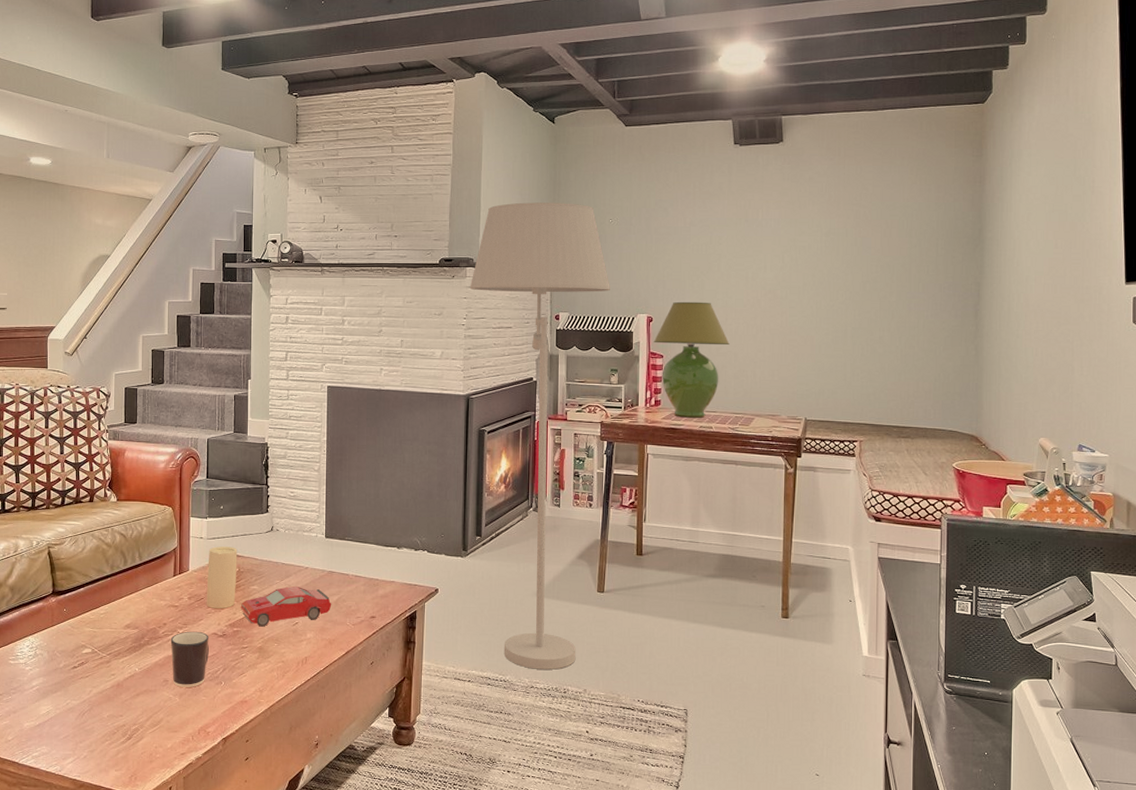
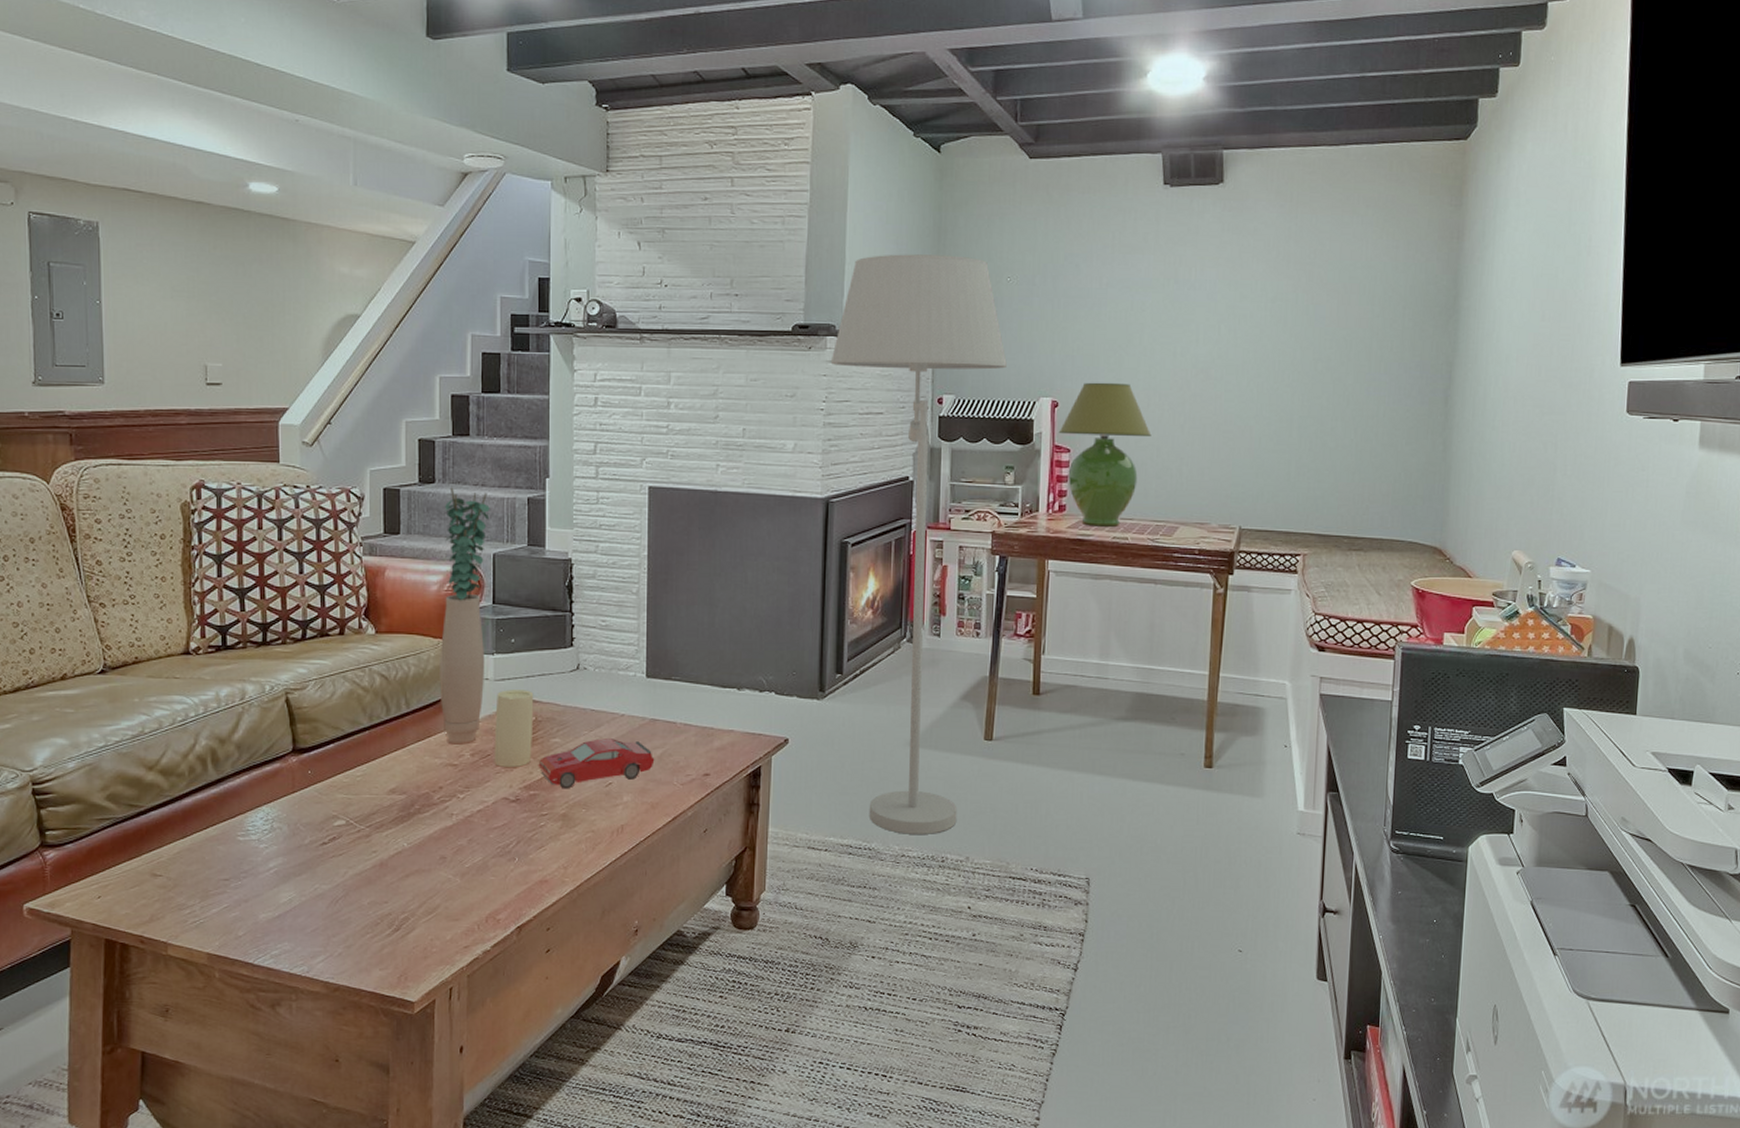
vase: none [165,386,205,590] -> present [439,487,490,745]
mug: present [170,631,209,688] -> none [448,796,498,867]

